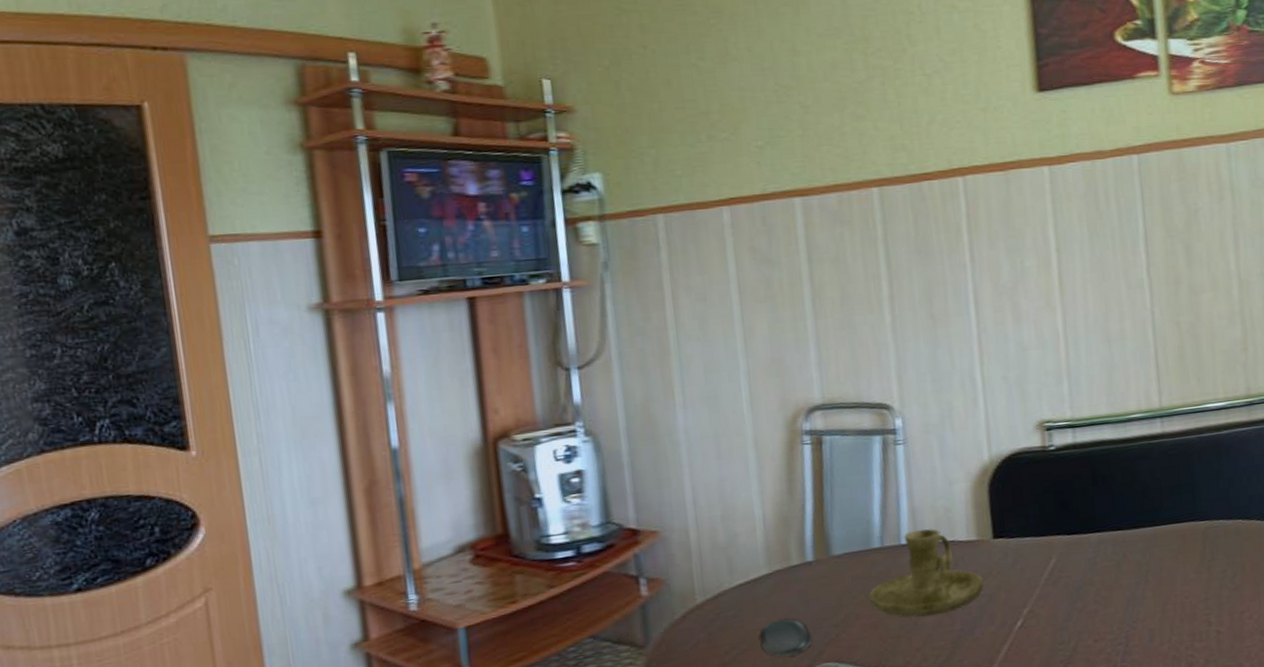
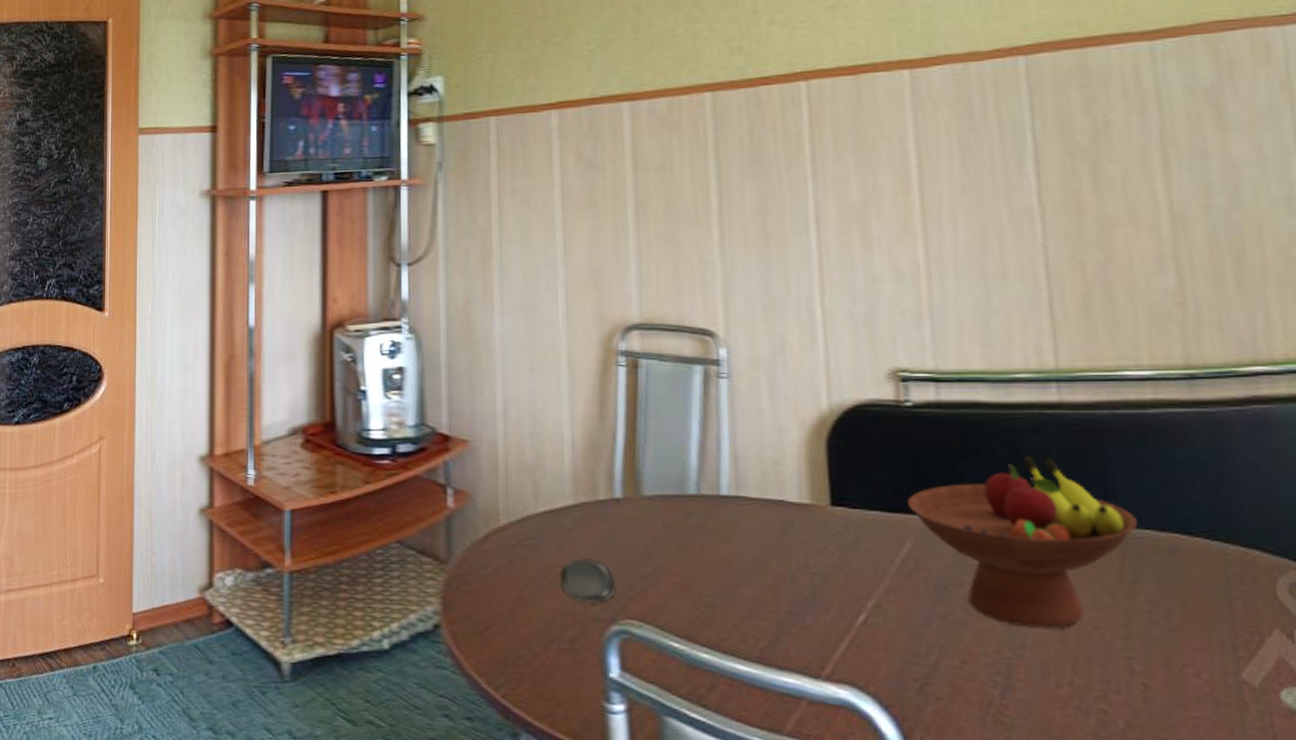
candle holder: present [869,529,984,618] -> none [681,480,818,588]
fruit bowl: none [1052,477,1214,607] -> present [907,456,1137,629]

